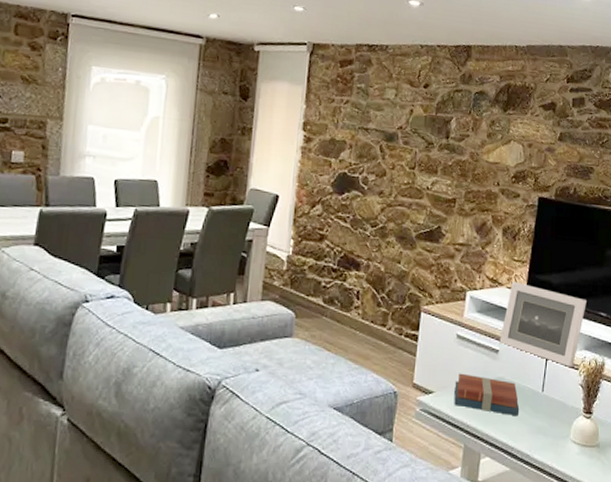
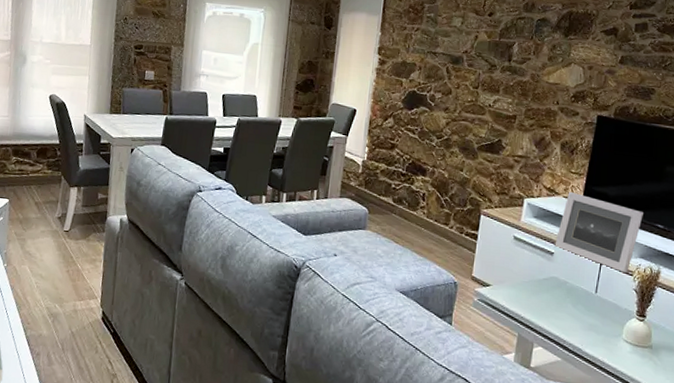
books: present [454,373,520,417] -> none [509,270,573,314]

